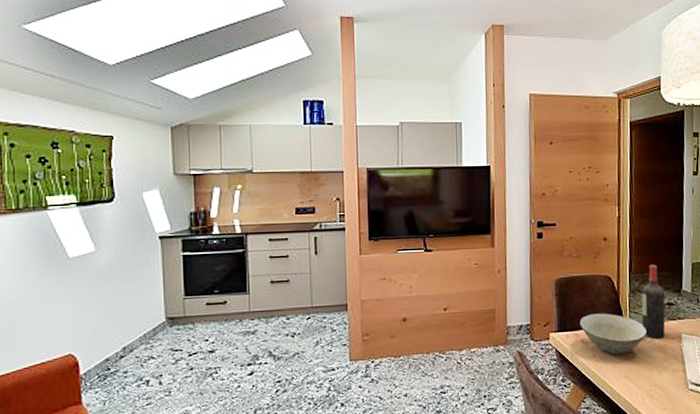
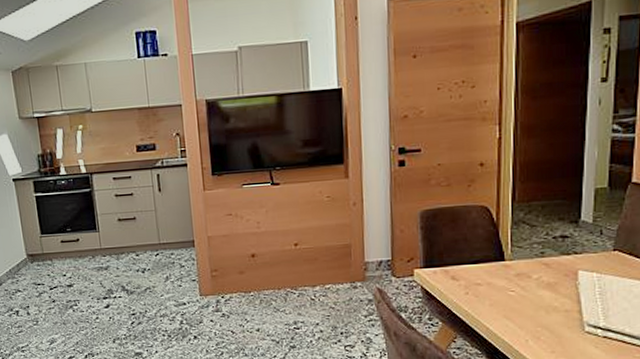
bowl: present [580,313,647,355] -> none [449,247,533,293]
wine bottle: present [641,264,666,339] -> none [527,191,557,276]

